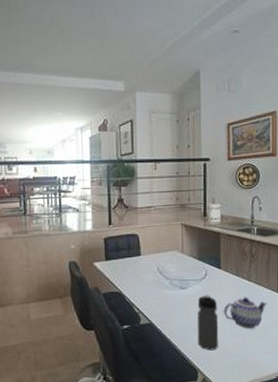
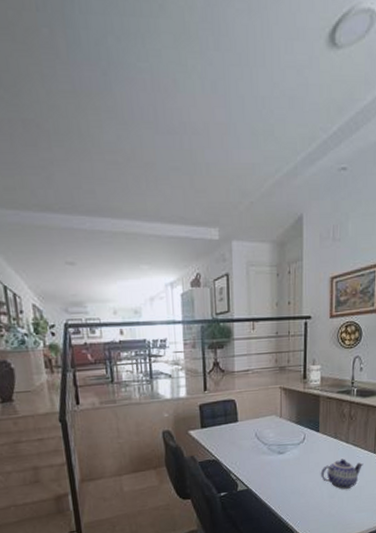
water bottle: present [197,294,219,351] -> none [294,458,316,512]

